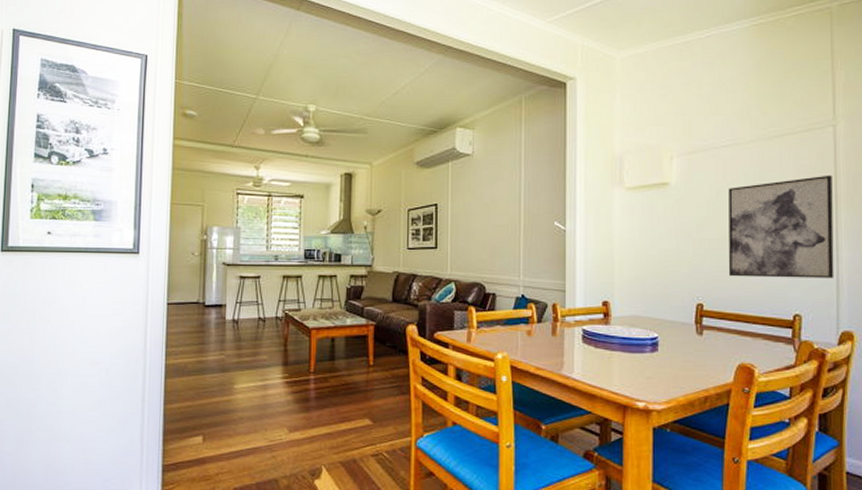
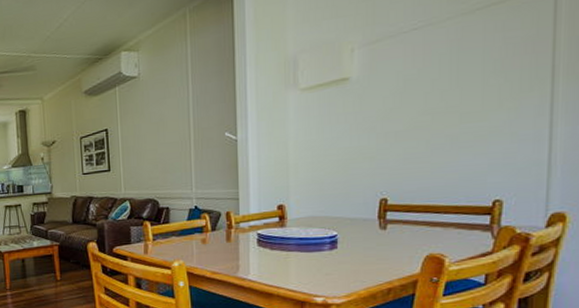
wall art: present [728,174,834,279] -> none [417,43,550,168]

